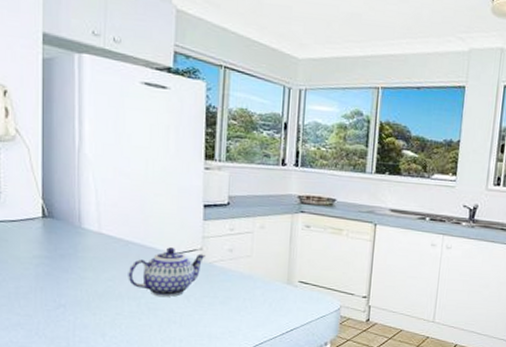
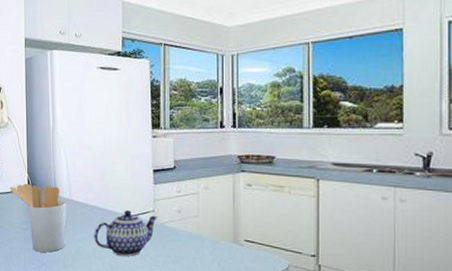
utensil holder: none [16,210,95,292] -> present [9,183,67,253]

